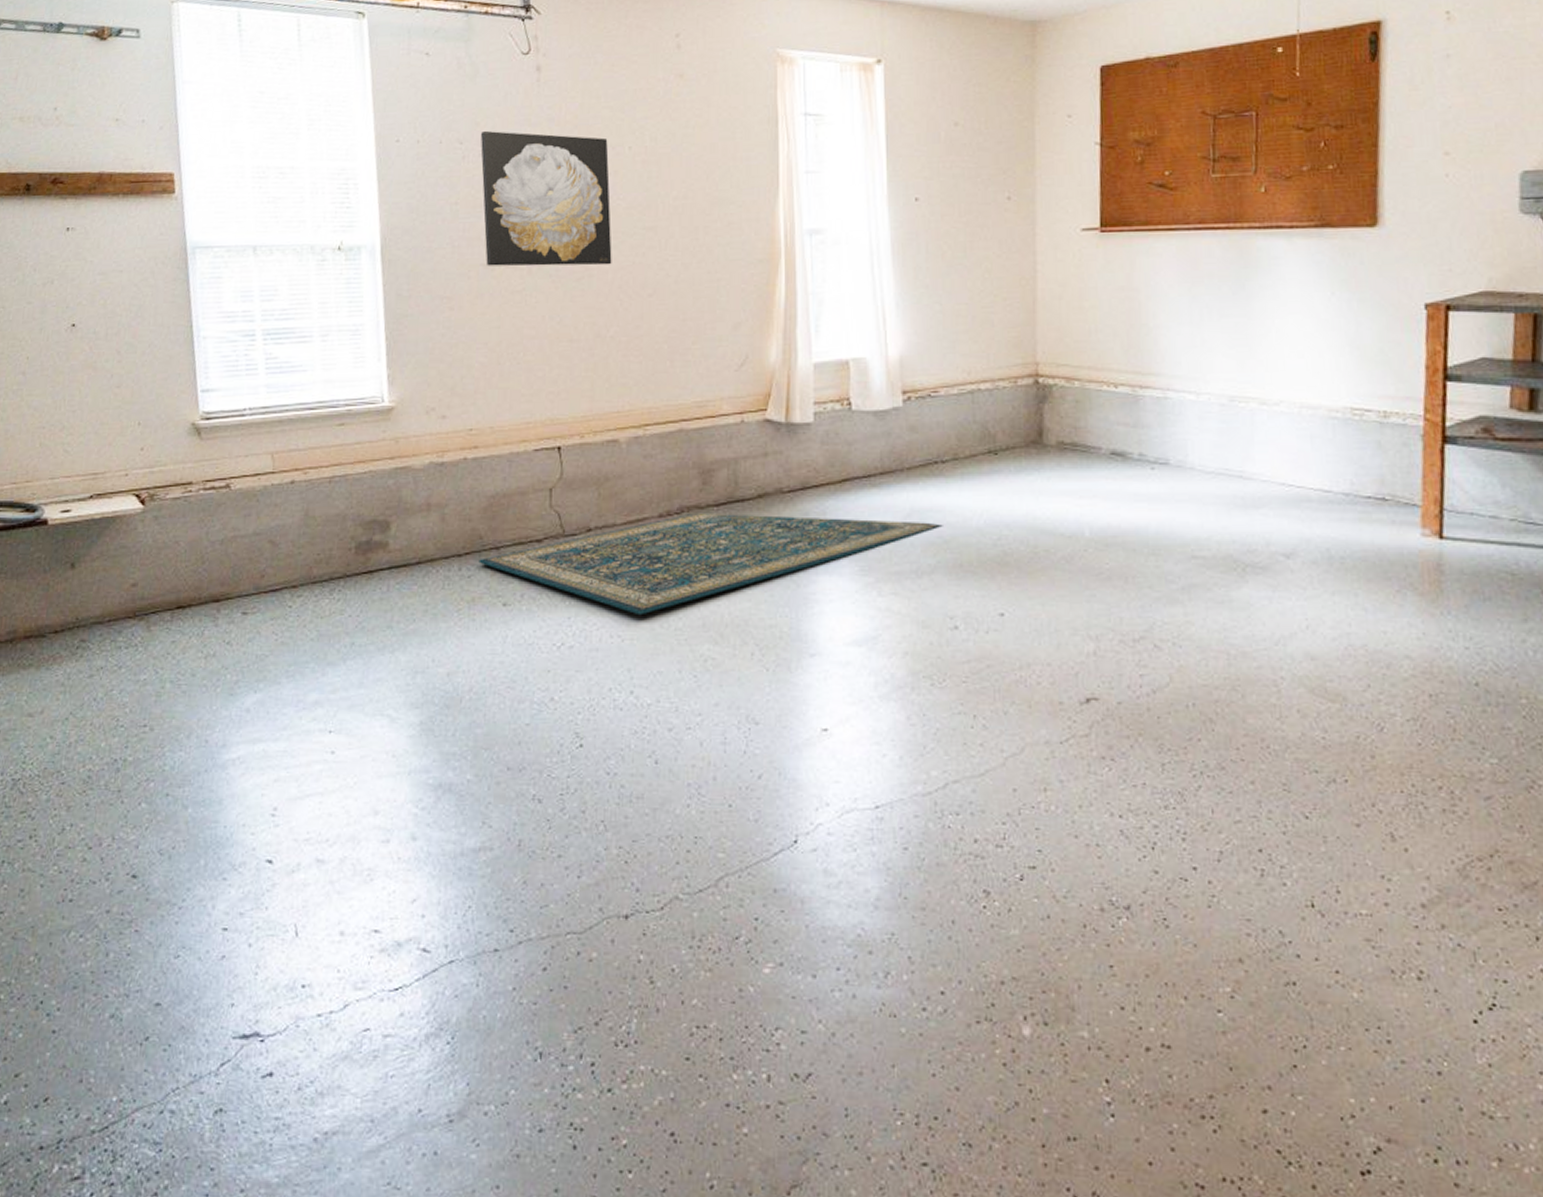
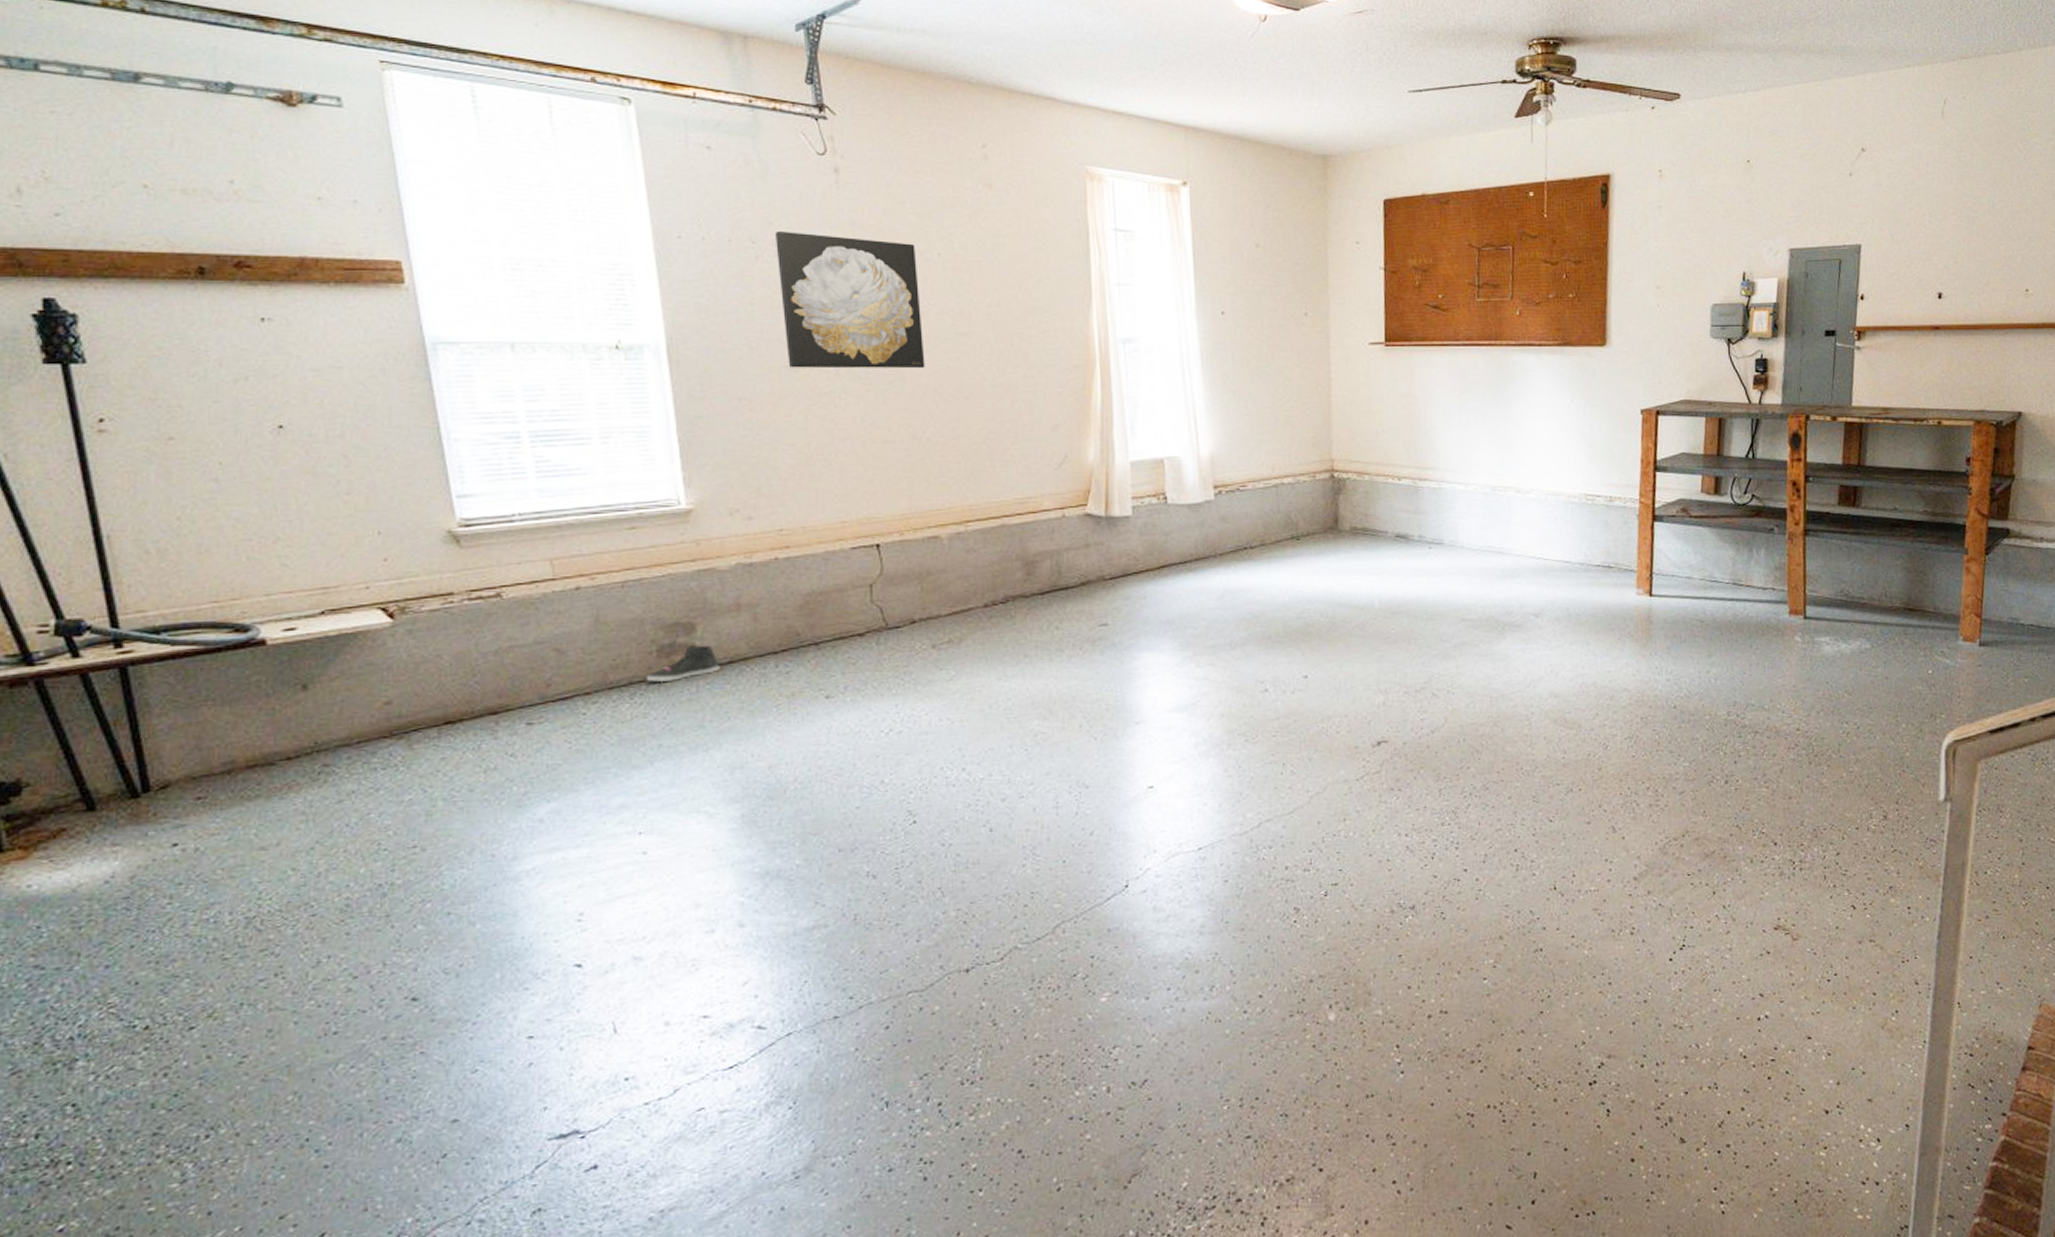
sneaker: none [345,544,409,580] -> present [647,645,720,683]
rug: present [478,512,943,616] -> none [797,600,1253,699]

